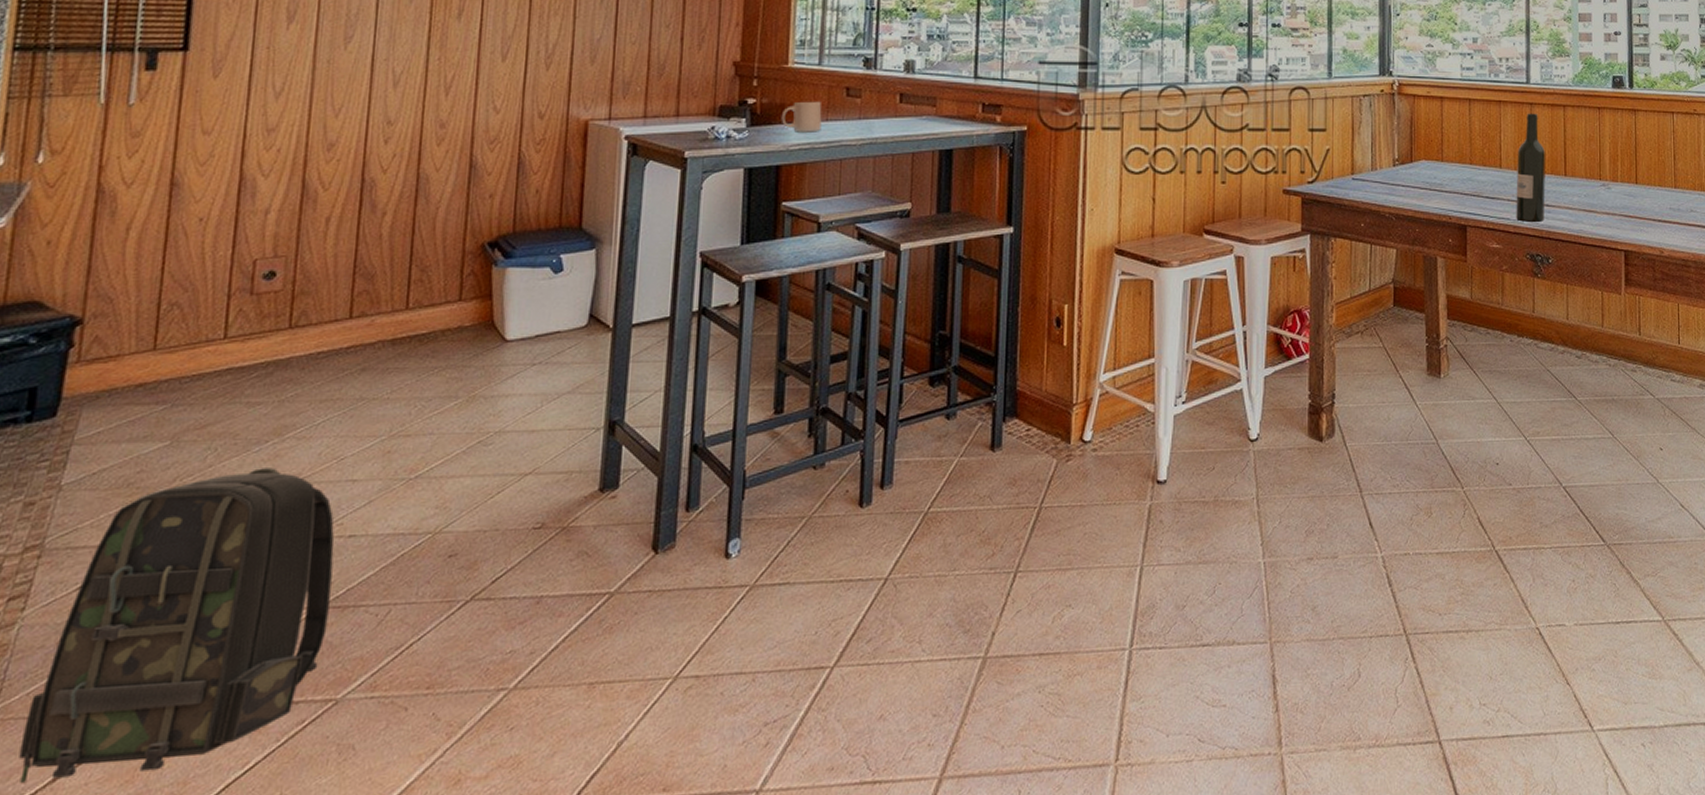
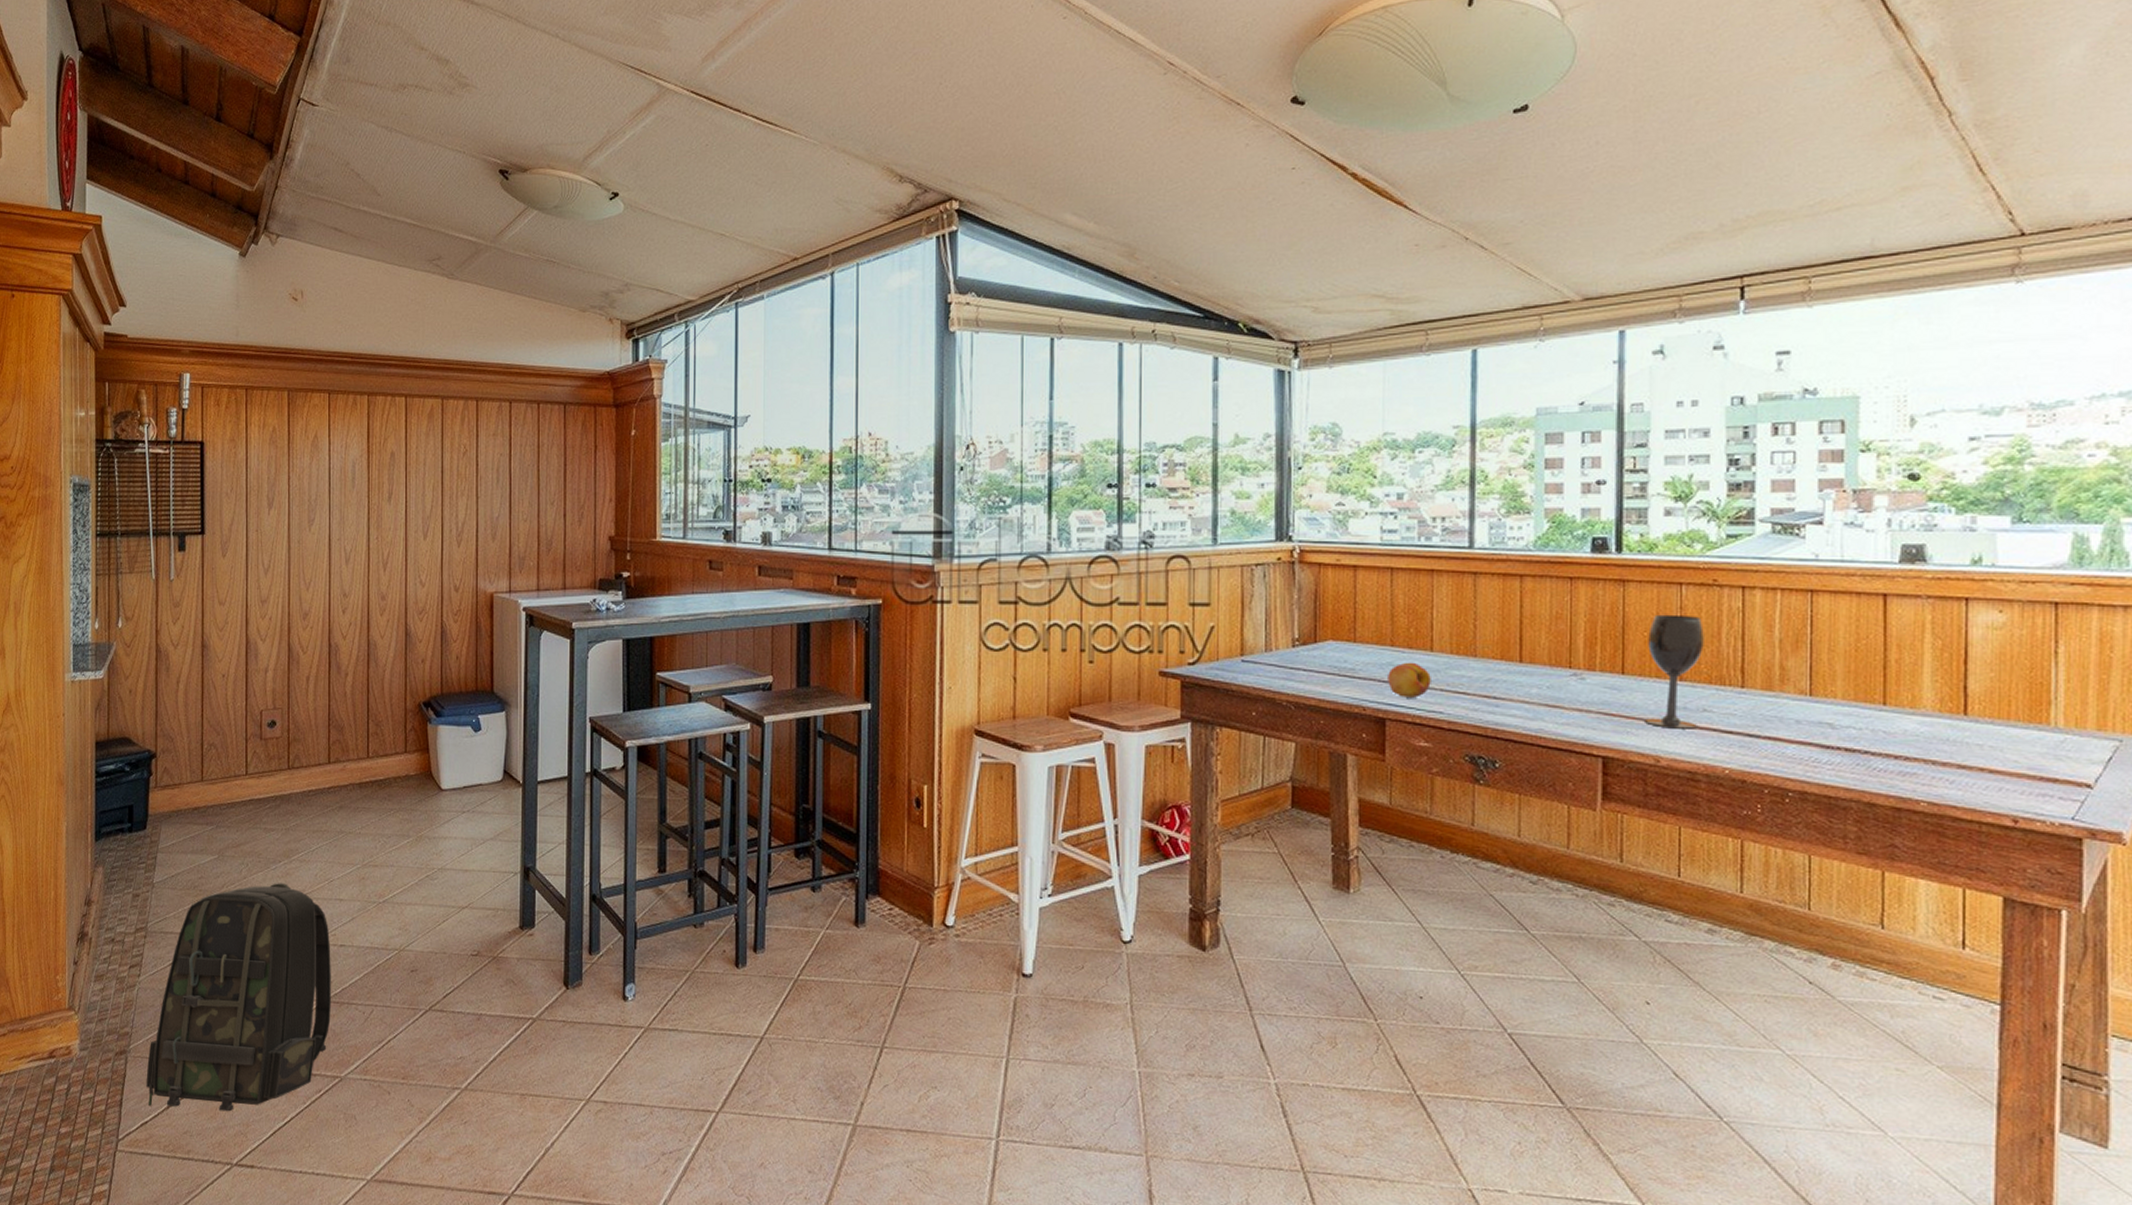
cup: present [780,101,822,134] -> none [652,574,688,606]
fruit: none [1468,177,1500,207] -> present [1388,662,1431,698]
wine bottle: present [1516,113,1546,223] -> none [1451,584,1495,719]
wine glass: none [1652,136,1691,226] -> present [1645,614,1706,729]

